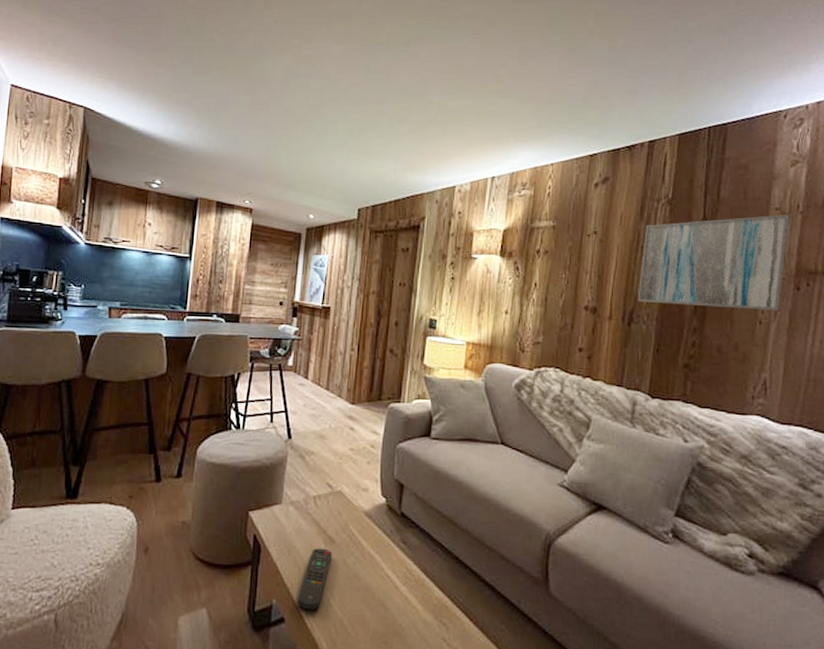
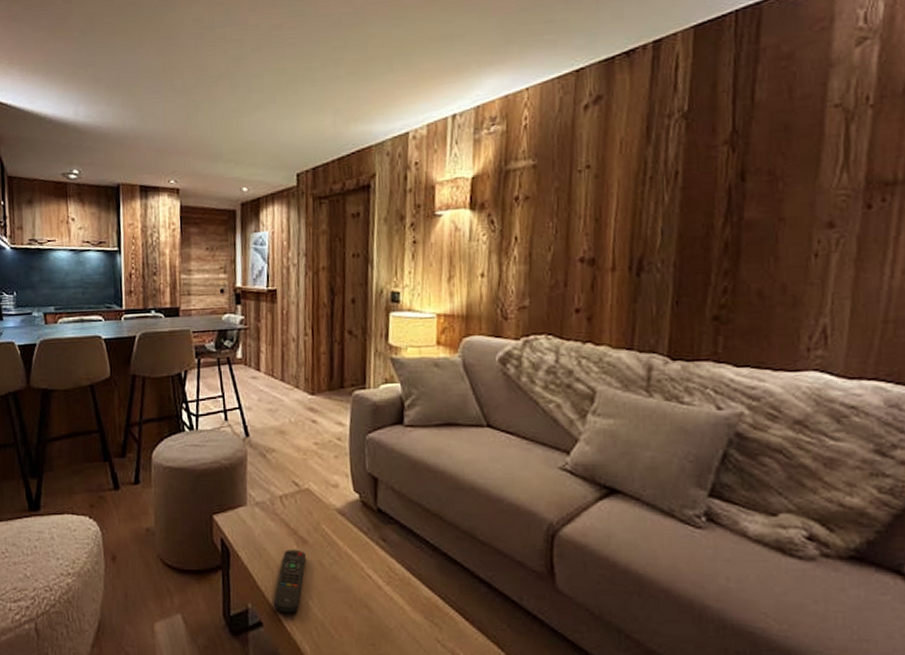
wall art: present [637,214,790,311] -> none [647,111,856,246]

